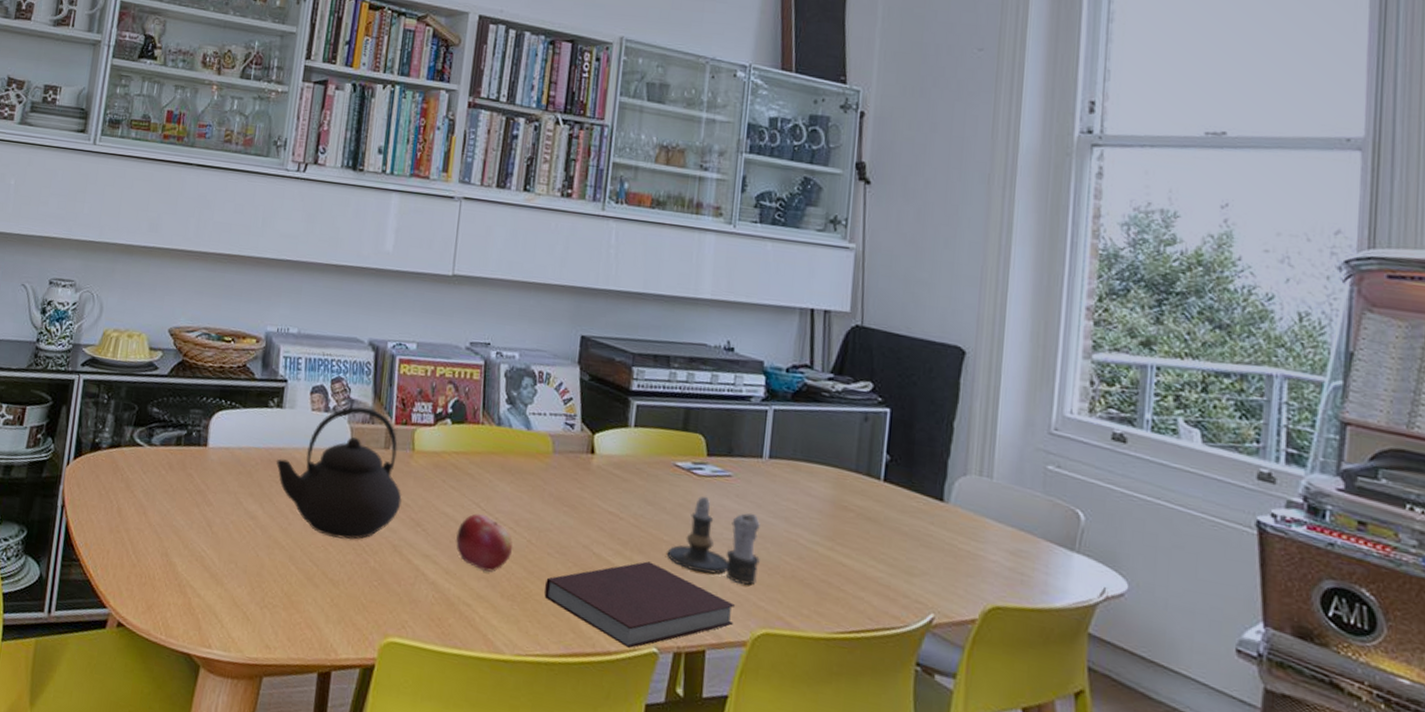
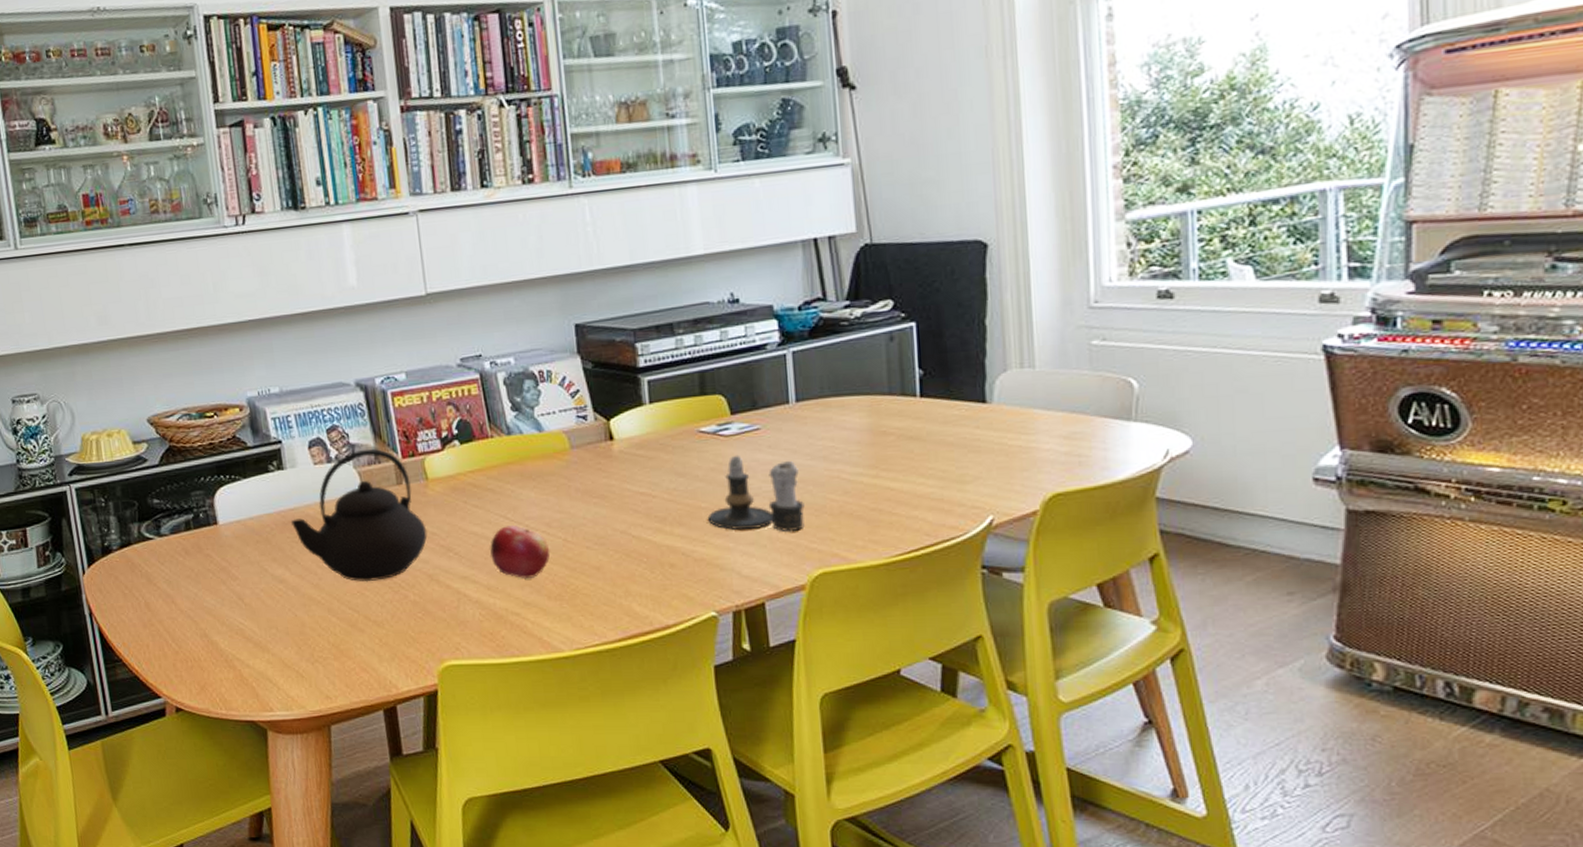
notebook: present [544,561,736,648] -> none [590,531,789,617]

